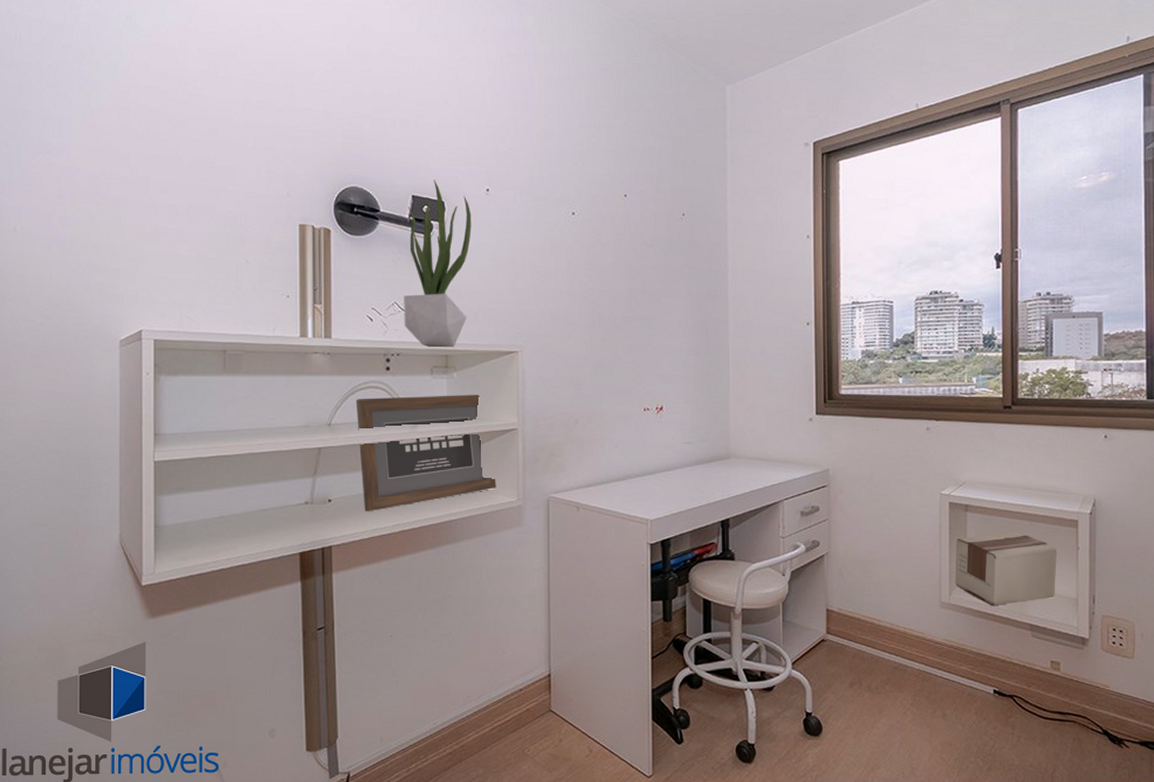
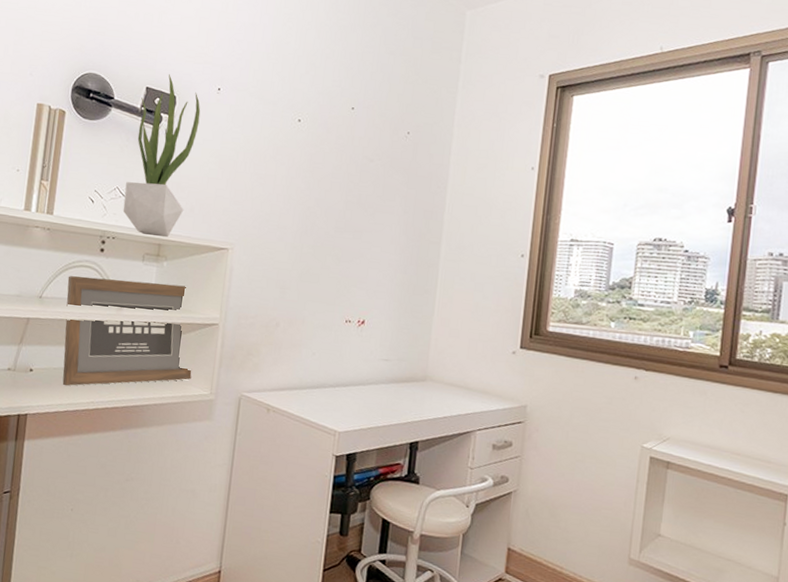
box: present [954,531,1057,606] -> none [646,495,761,573]

